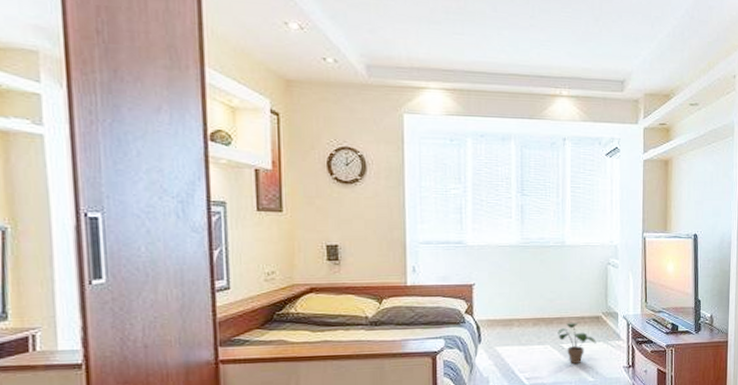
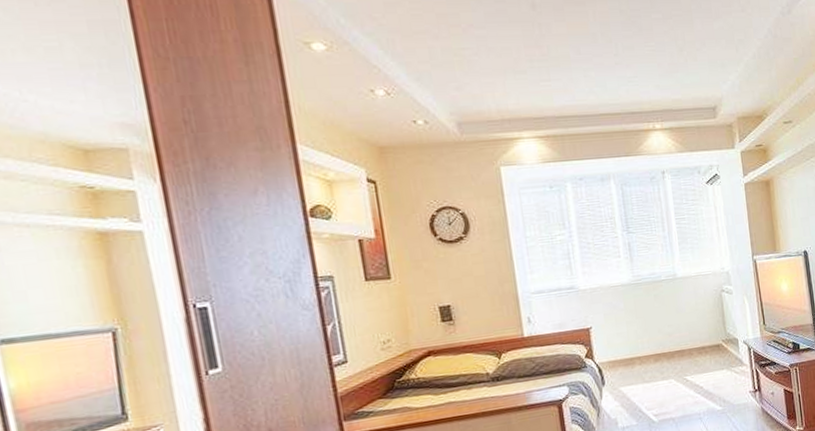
potted plant: present [557,323,596,365] -> none [680,353,720,395]

